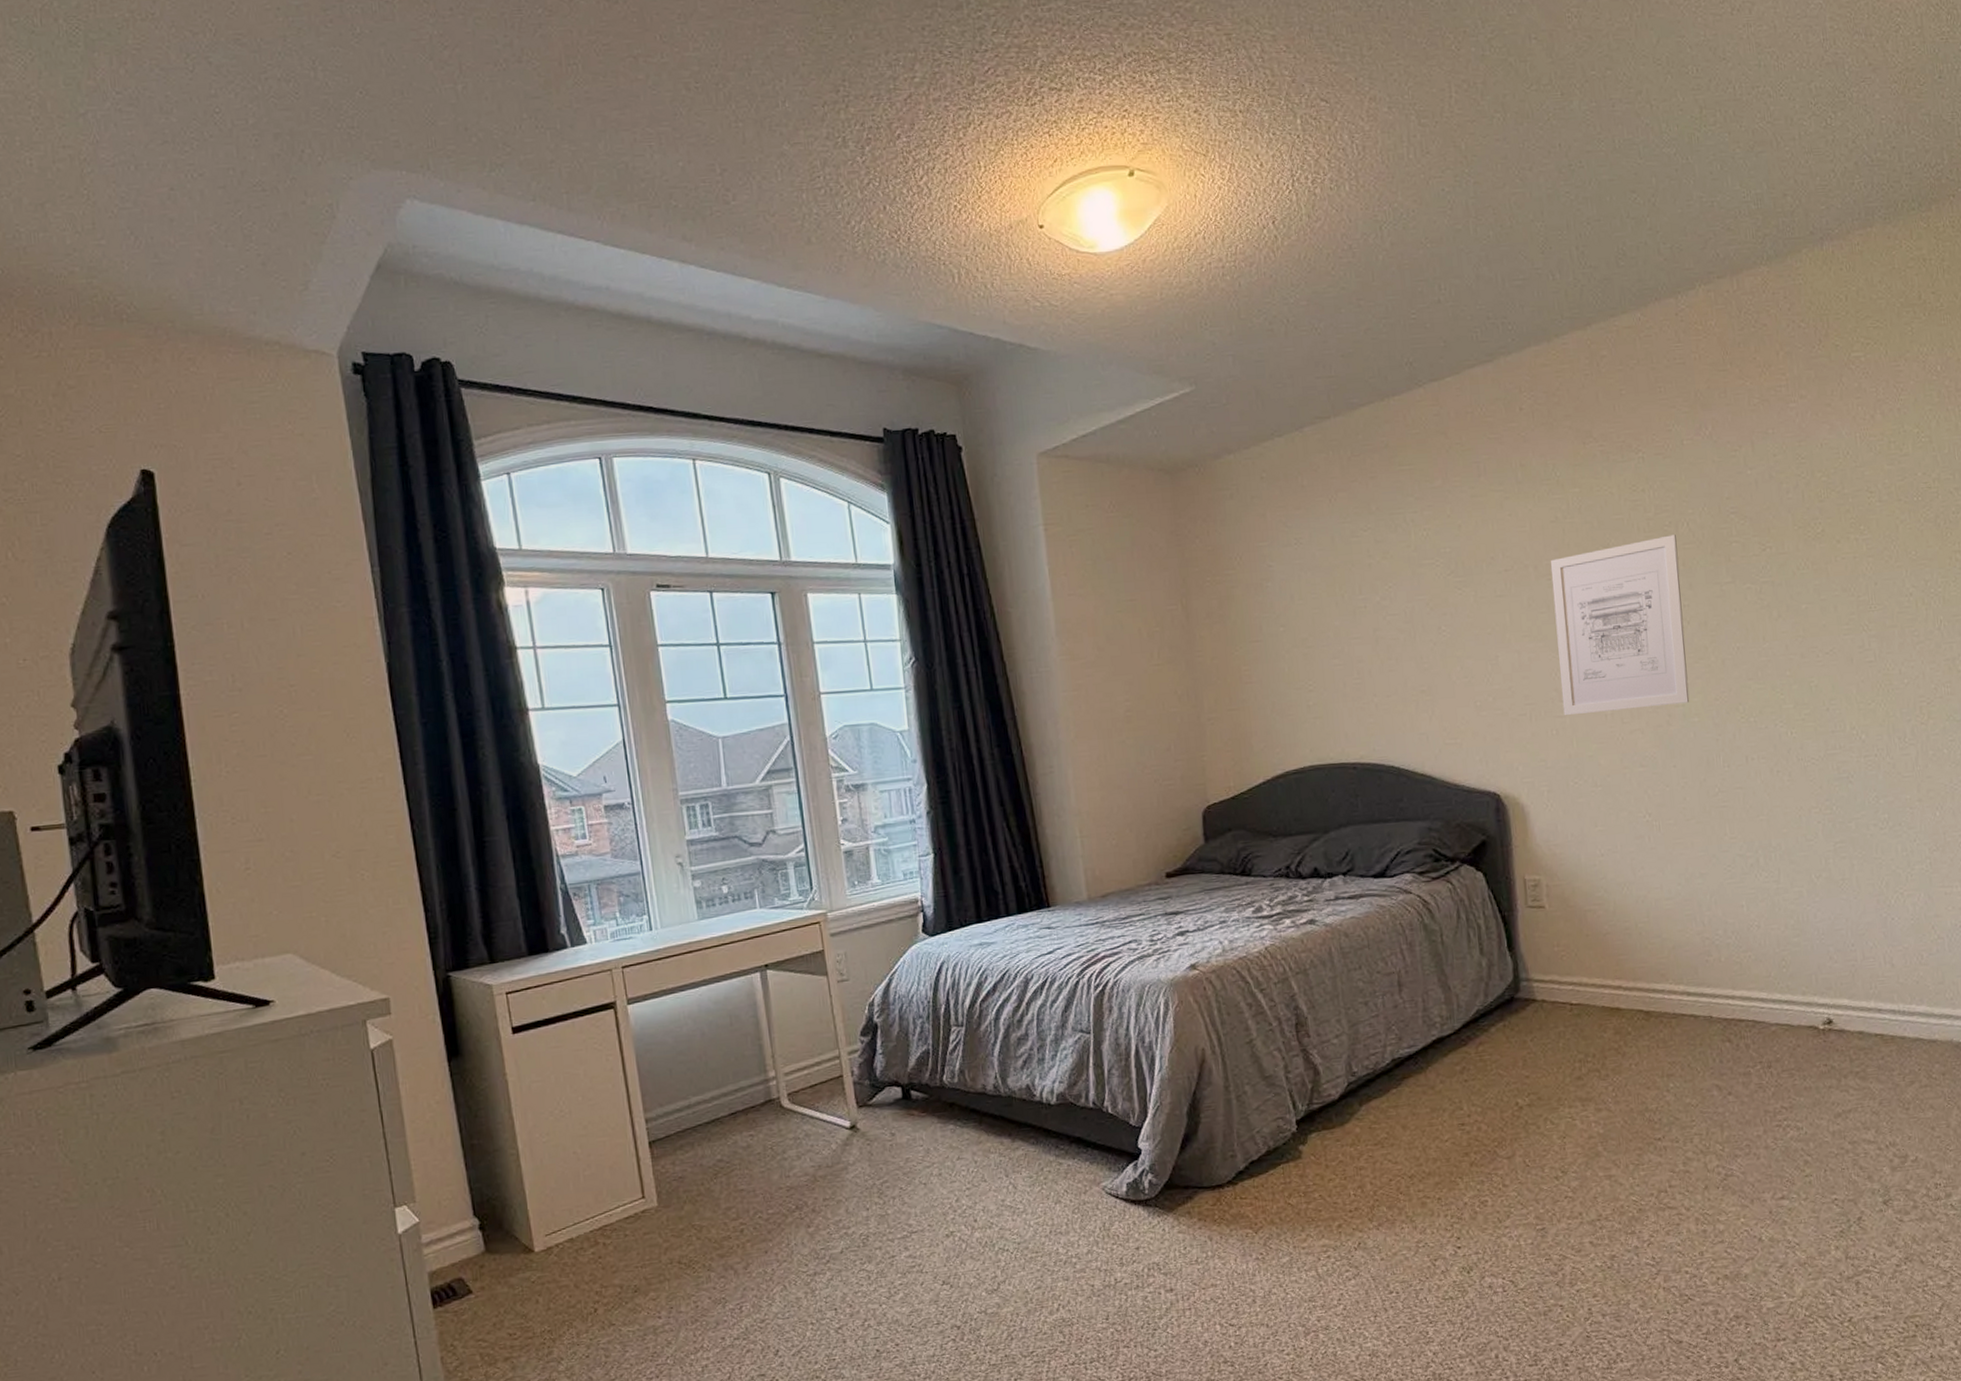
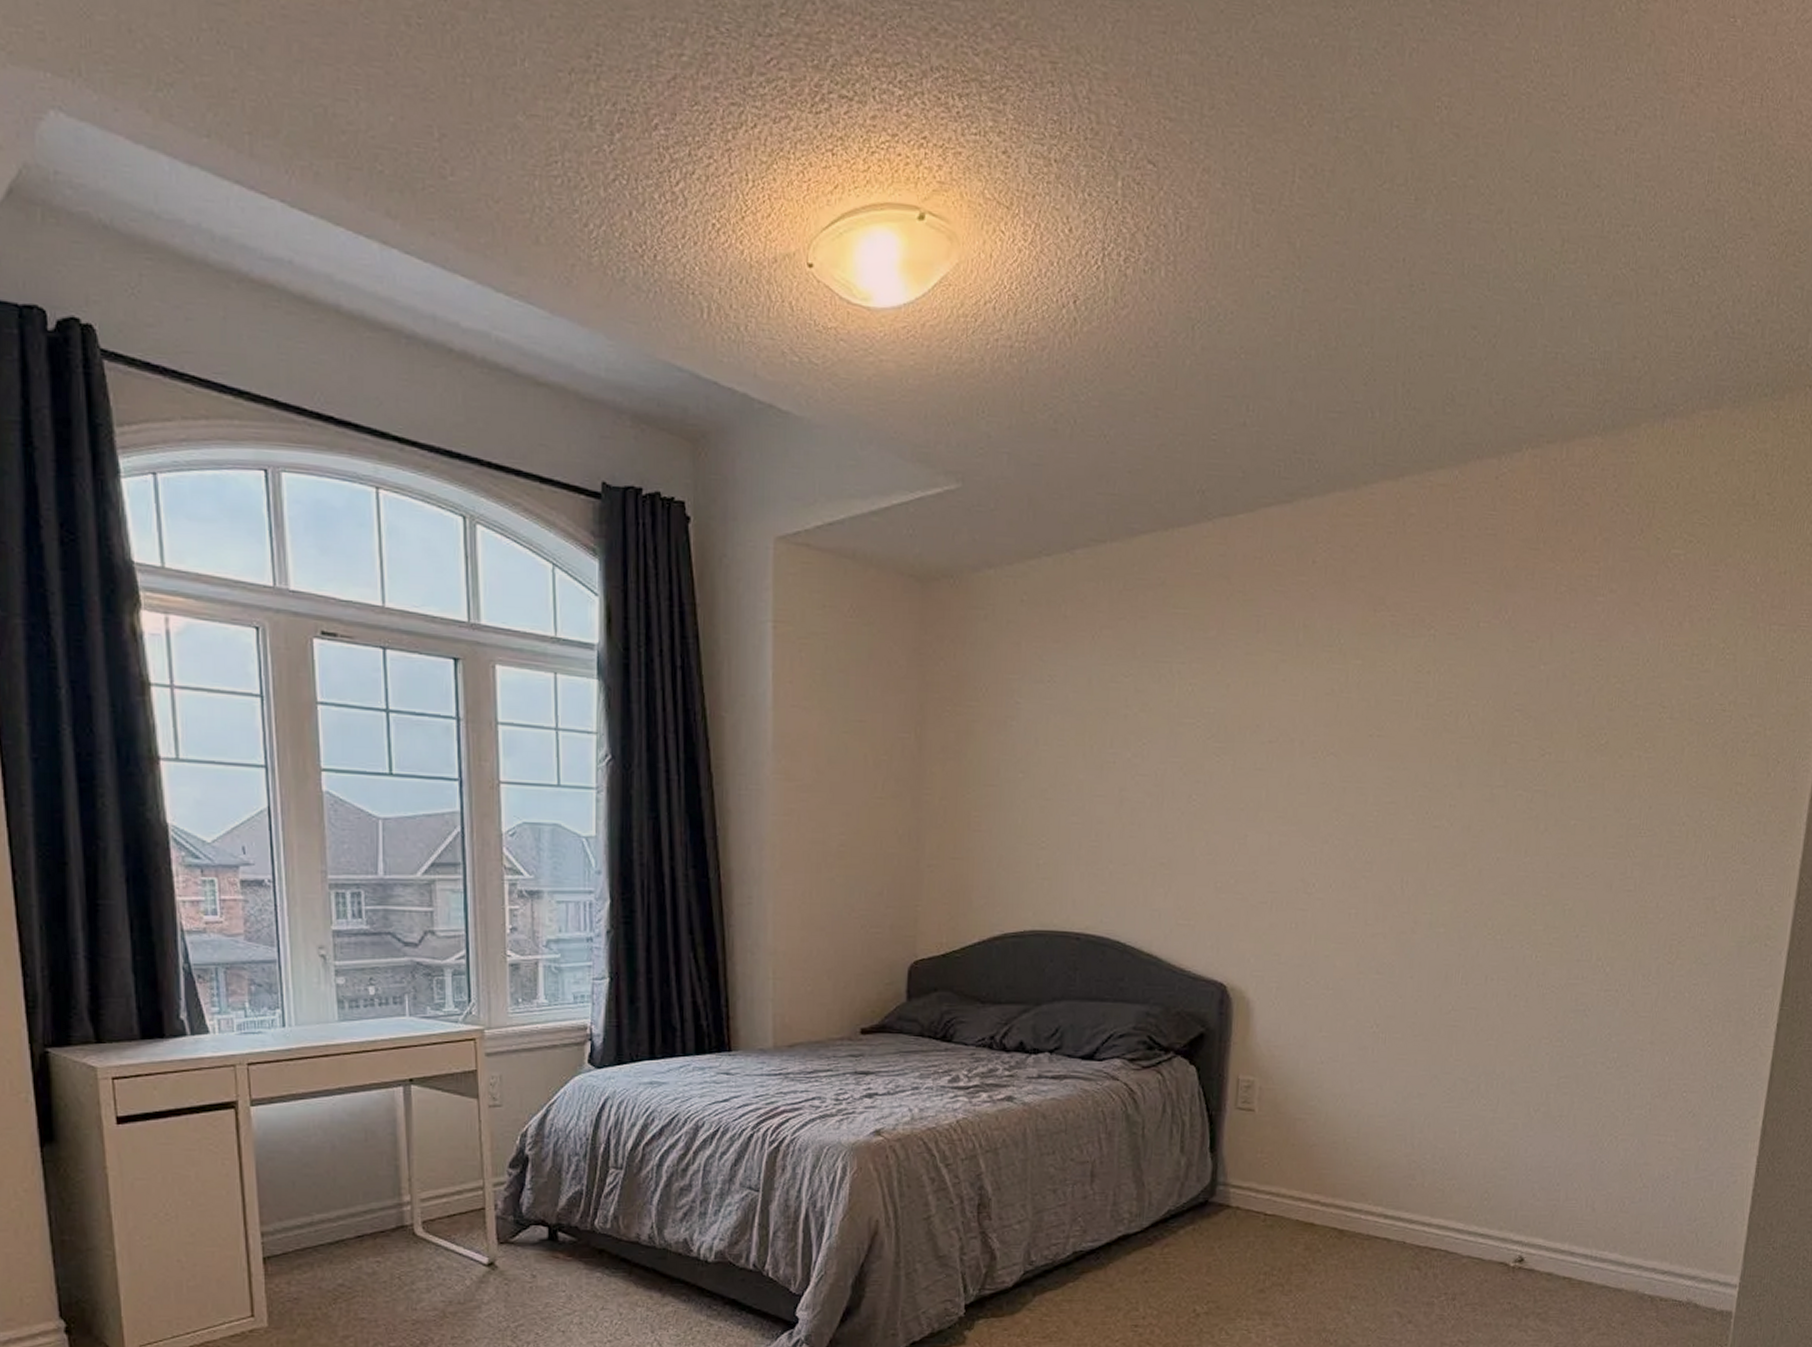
wall art: present [1550,535,1690,715] -> none [1306,726,1455,911]

